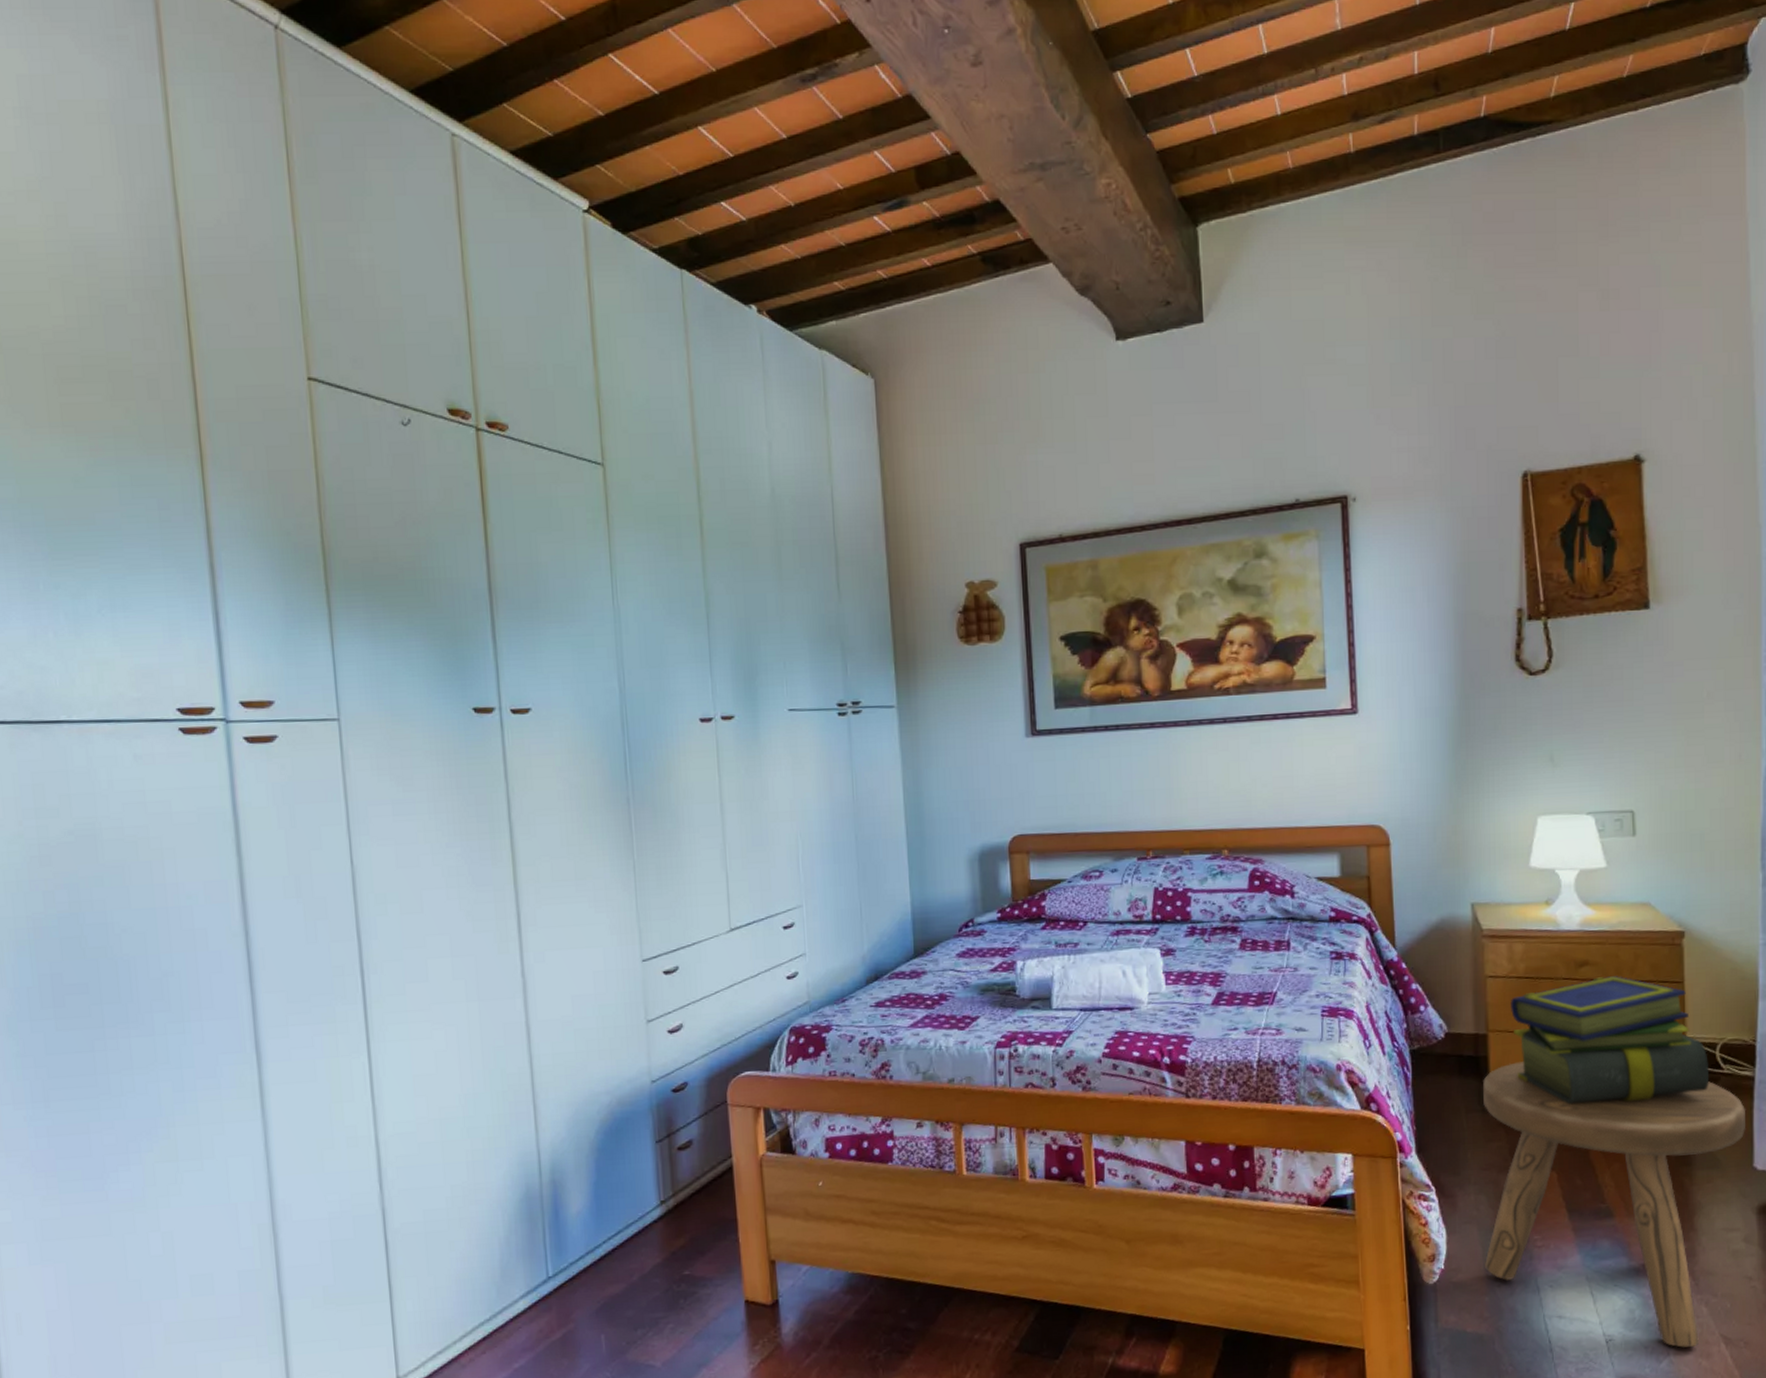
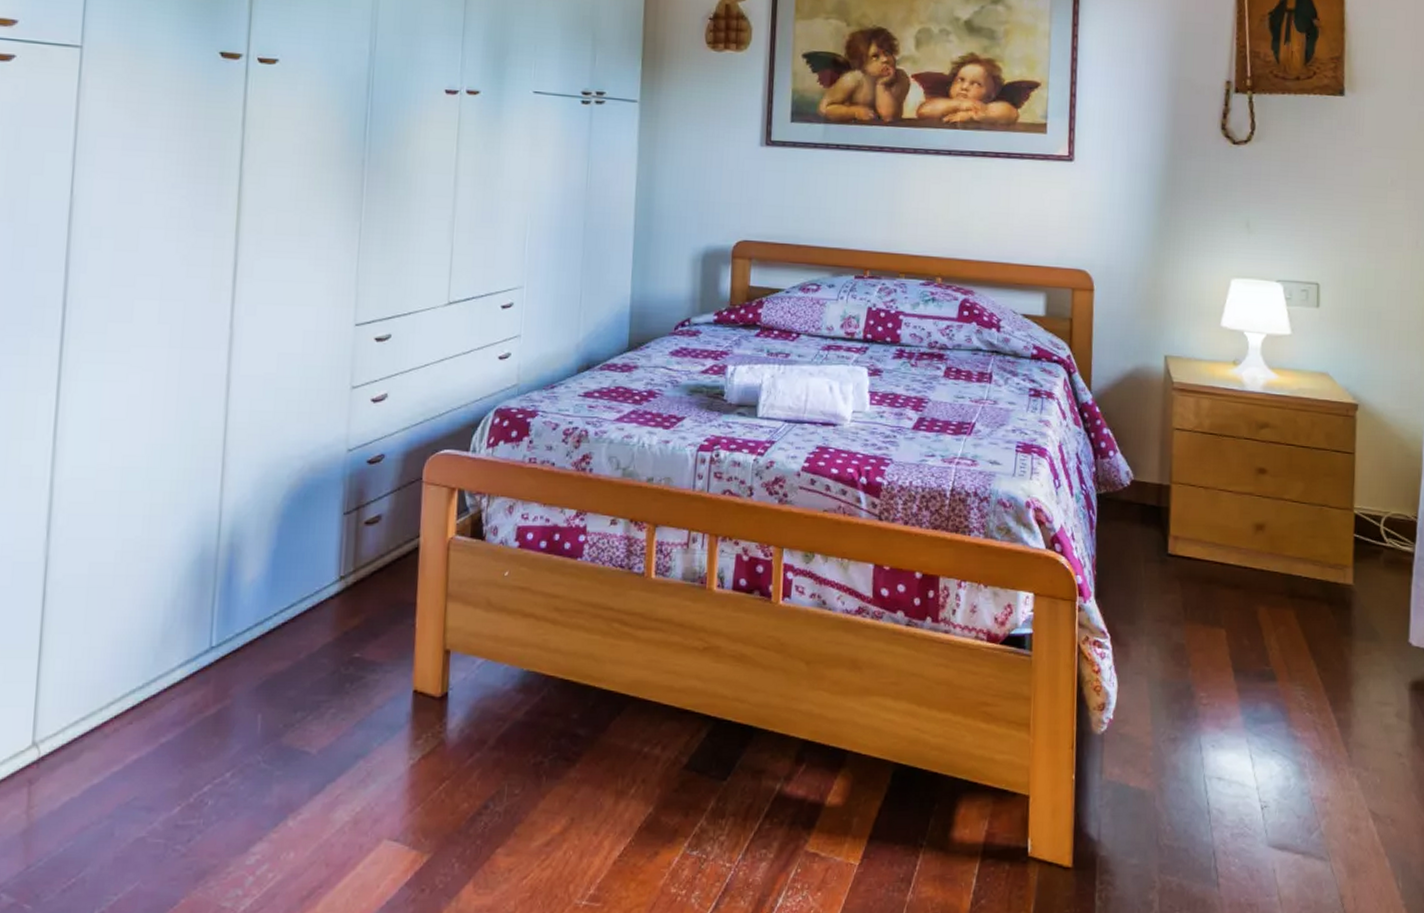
stool: present [1483,1062,1746,1348] -> none [1152,516,1404,820]
stack of books: present [1511,976,1710,1105] -> none [1194,440,1373,567]

